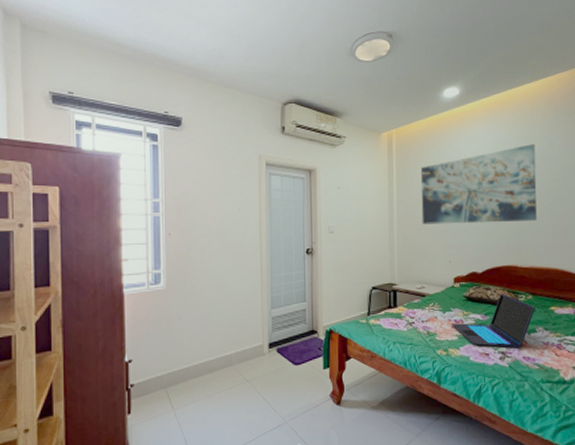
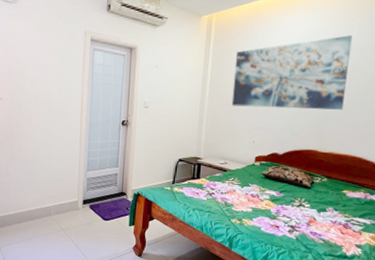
laptop: present [452,293,535,348] -> none [248,174,328,224]

